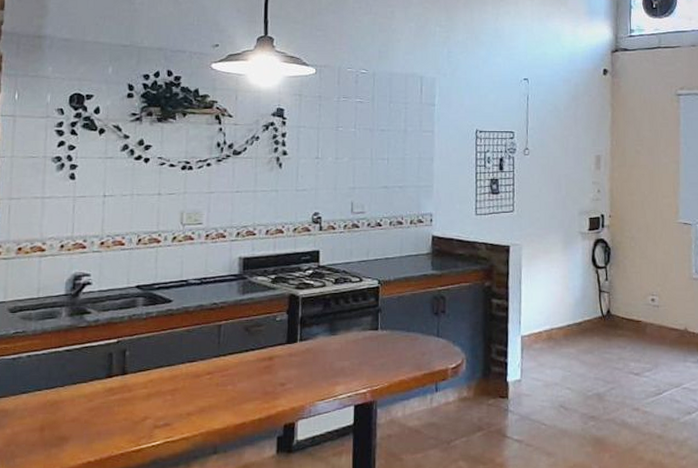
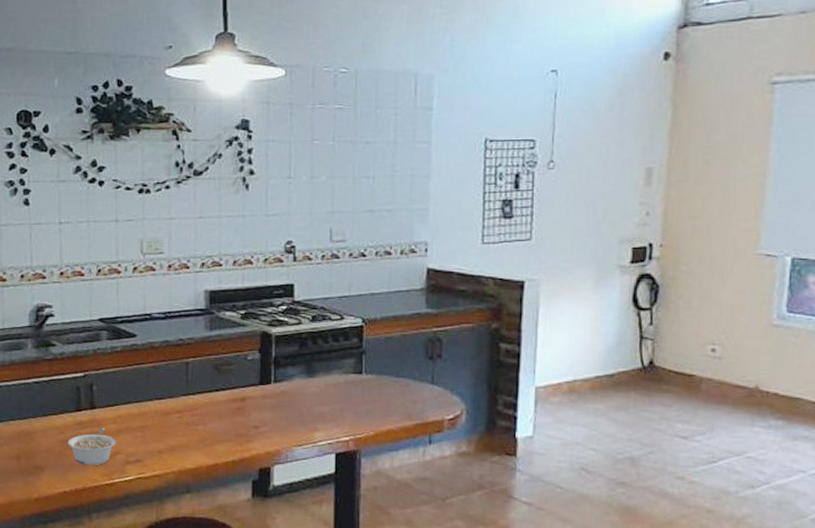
legume: none [95,393,146,433] -> present [67,428,116,466]

